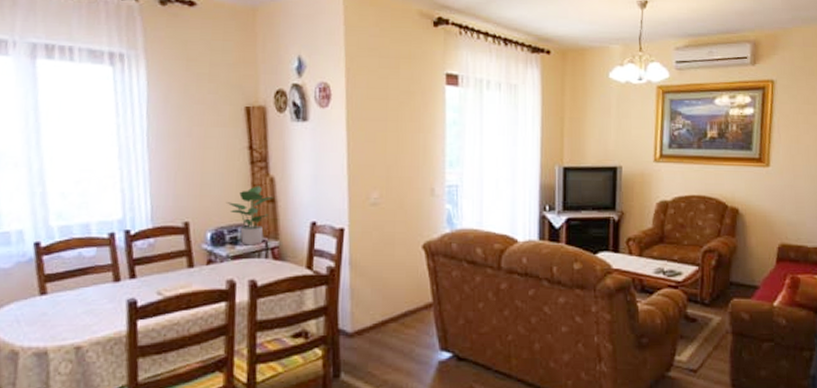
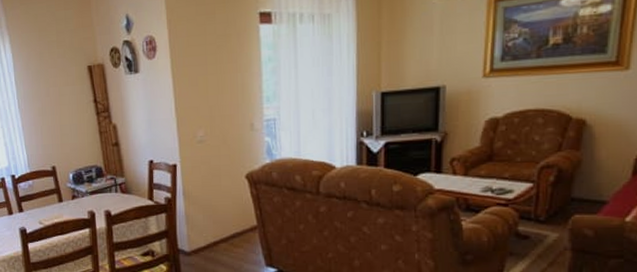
potted plant: present [225,186,275,246] -> none [81,133,118,183]

